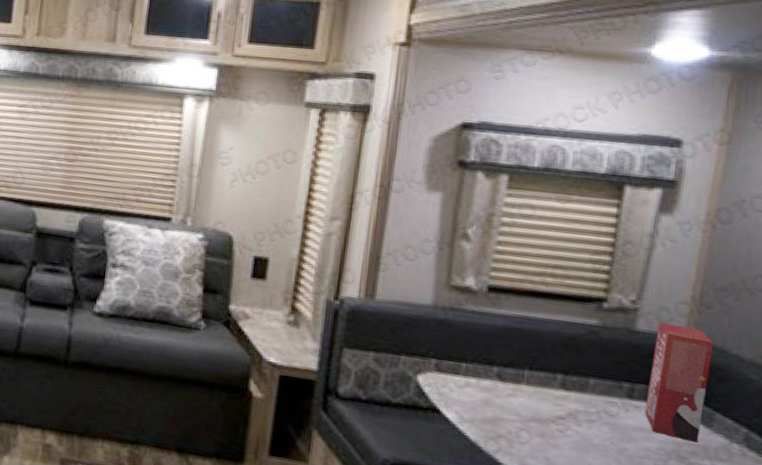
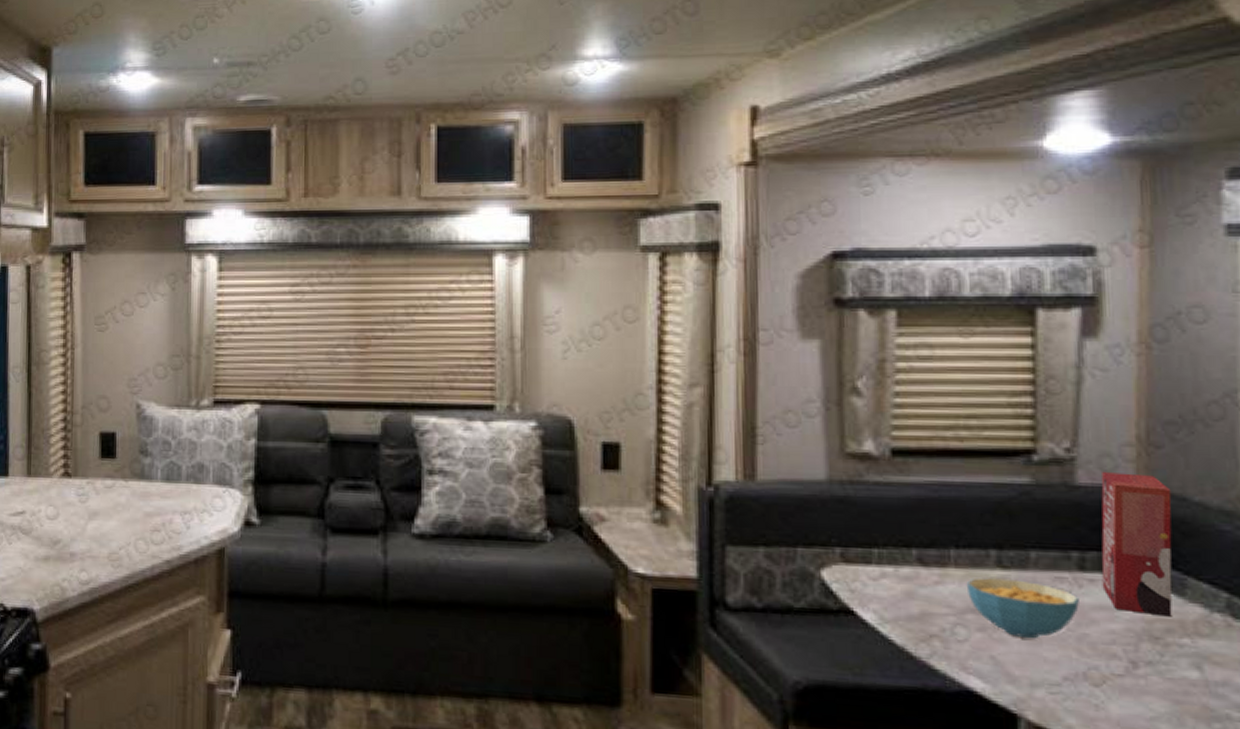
cereal bowl: none [533,395,624,448] -> present [966,577,1079,639]

